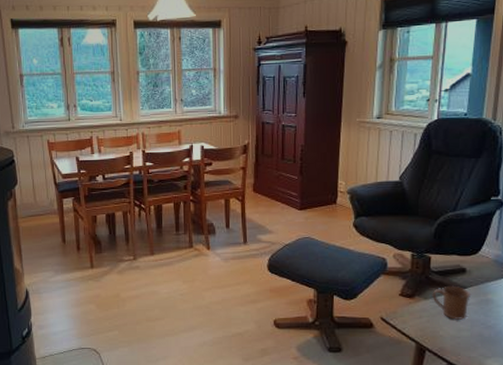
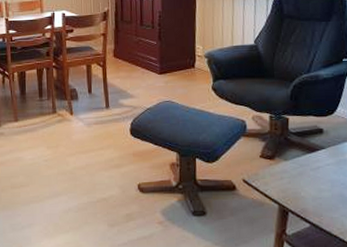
mug: present [432,285,472,321] -> none [291,146,330,181]

